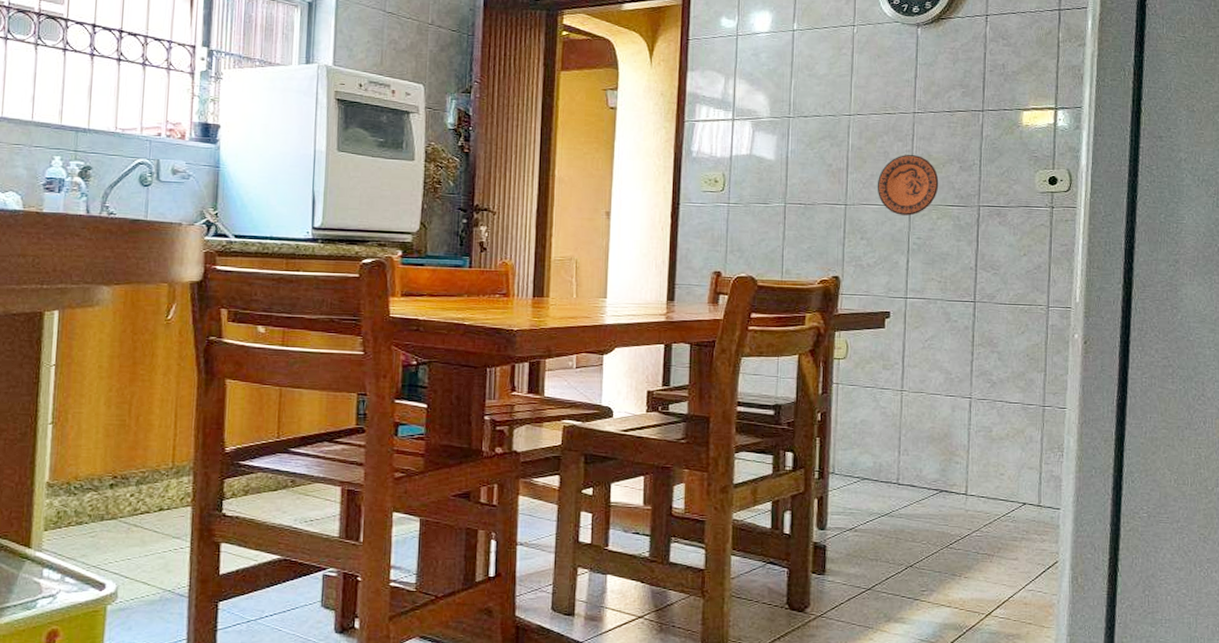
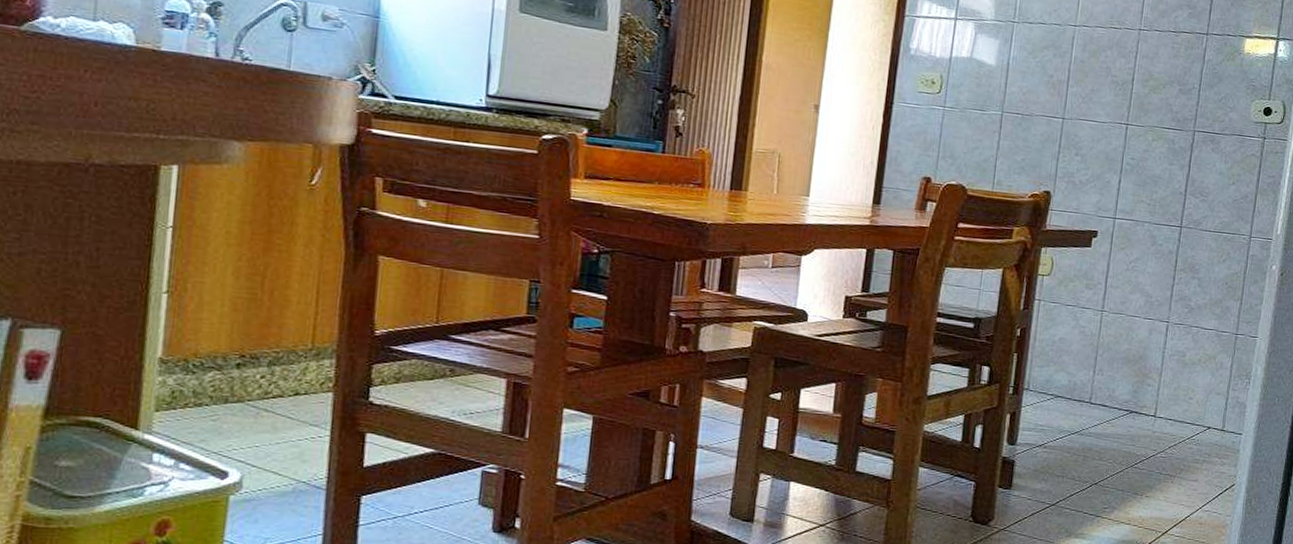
decorative plate: present [877,154,939,216] -> none [1096,72,1158,135]

